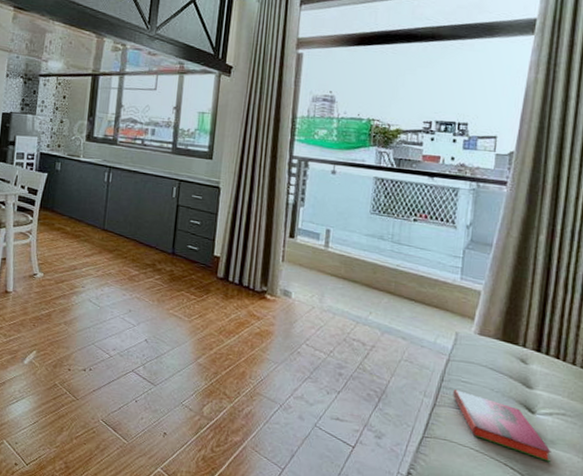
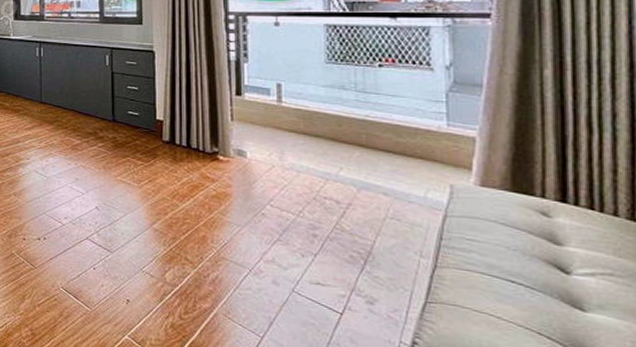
hardback book: present [453,389,551,462] -> none [457,248,601,331]

